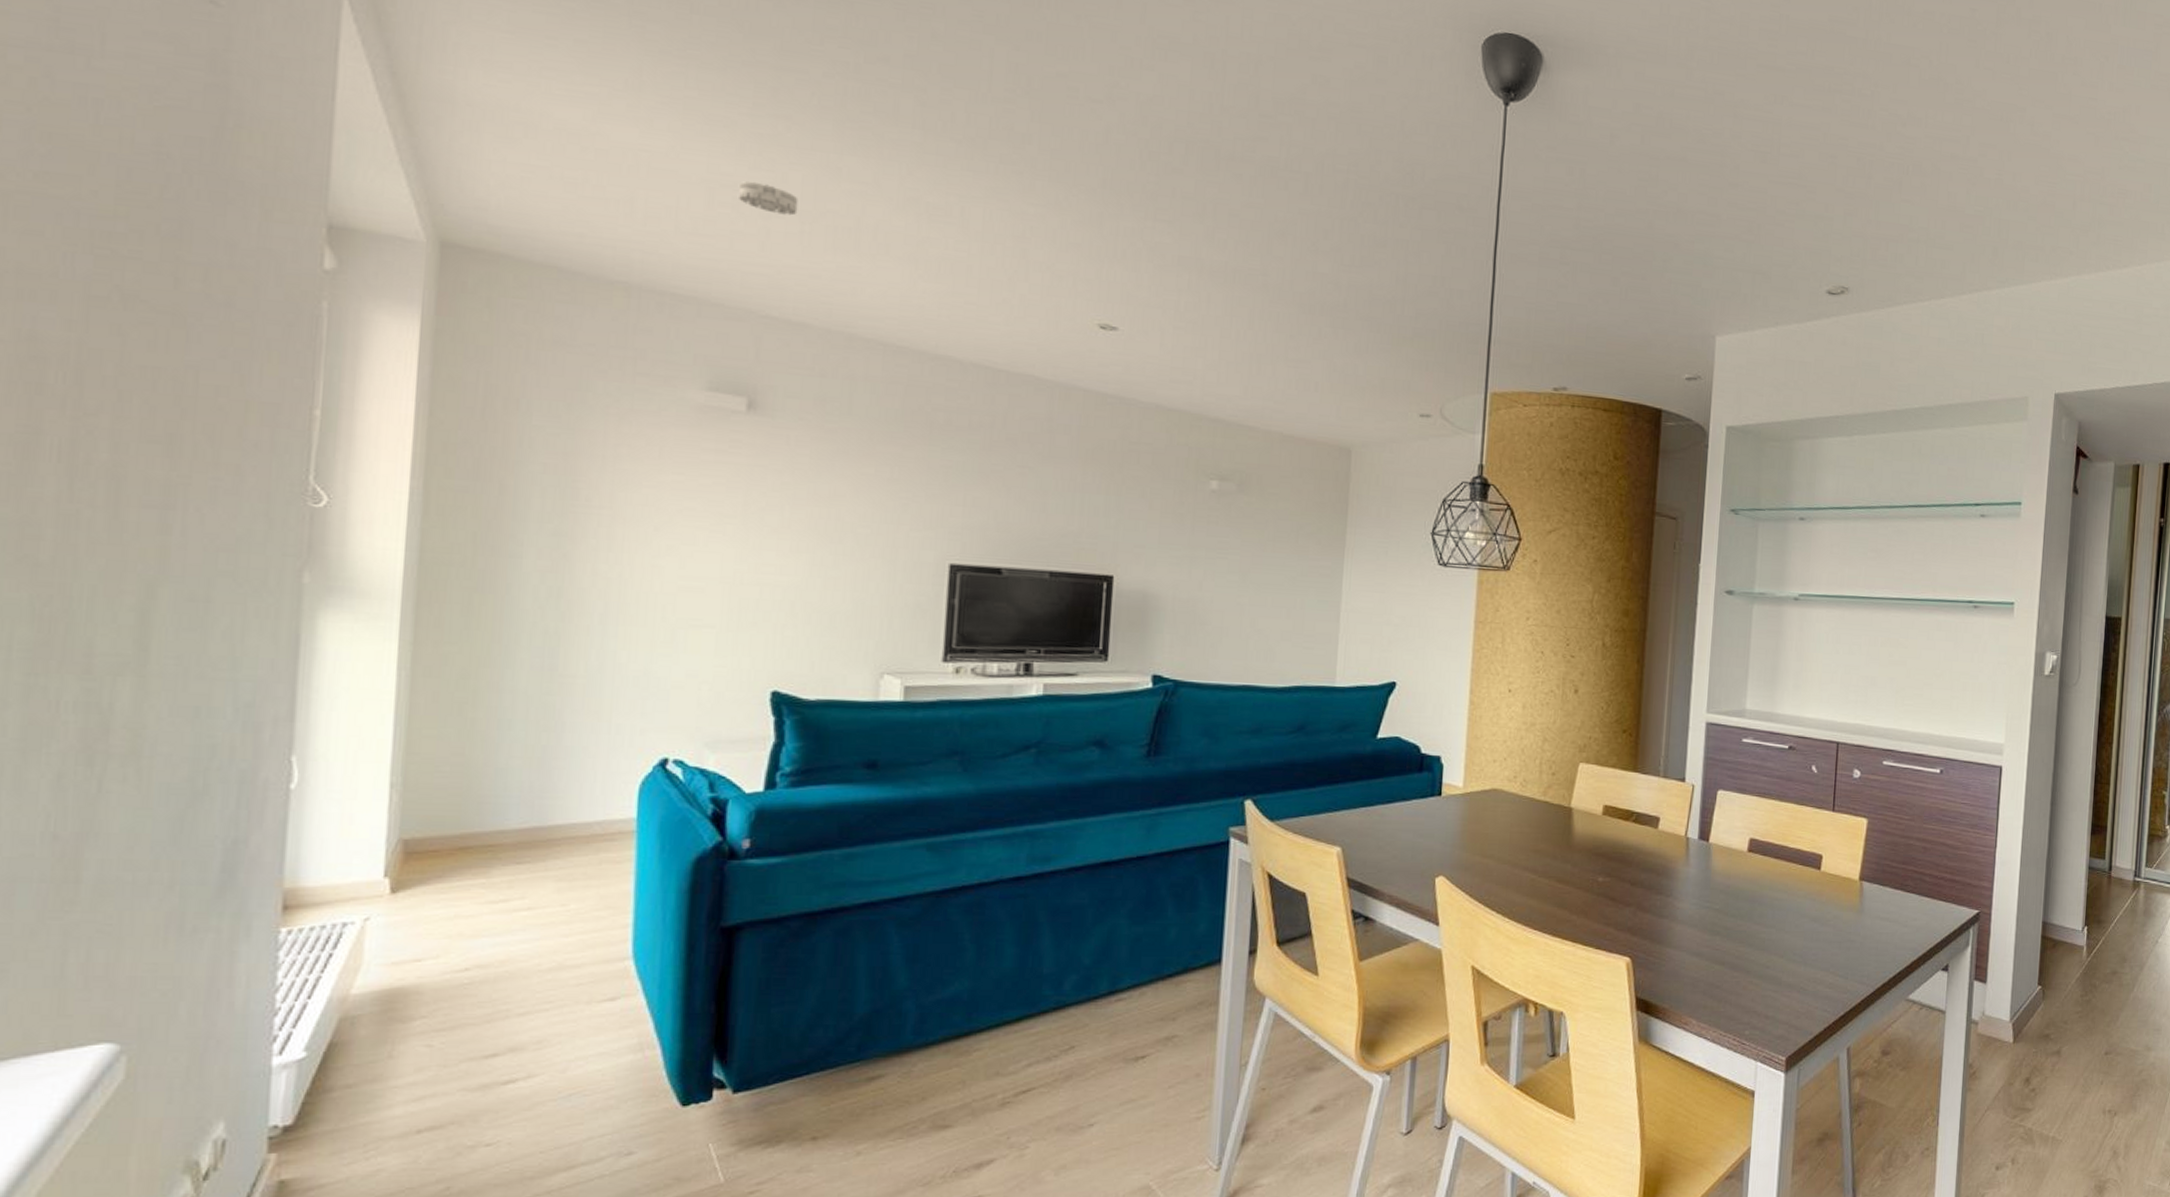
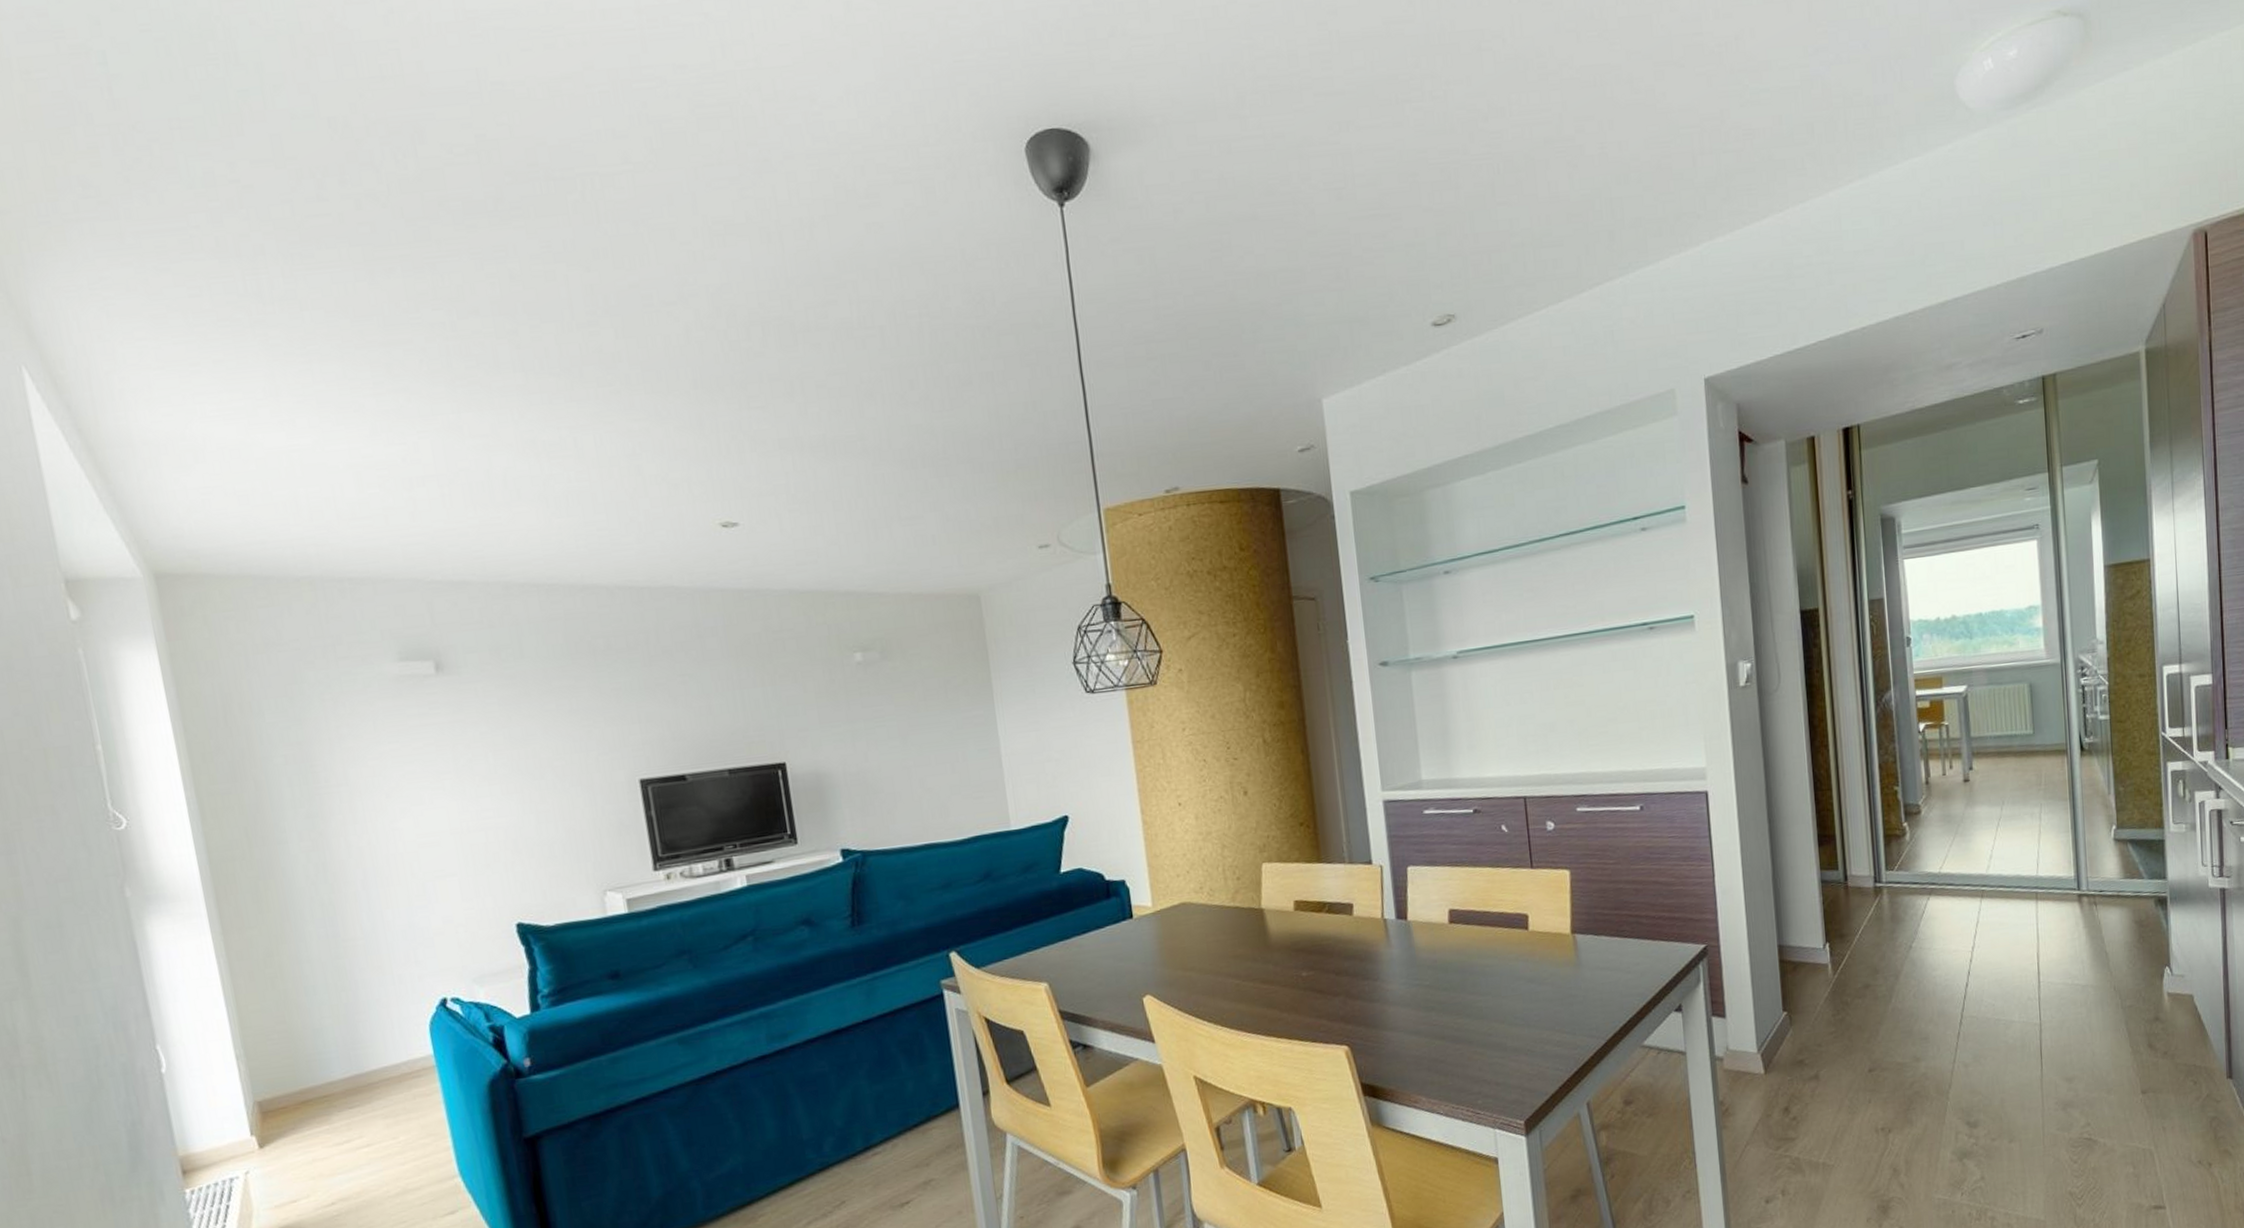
smoke detector: present [739,181,799,216] -> none [380,457,435,484]

